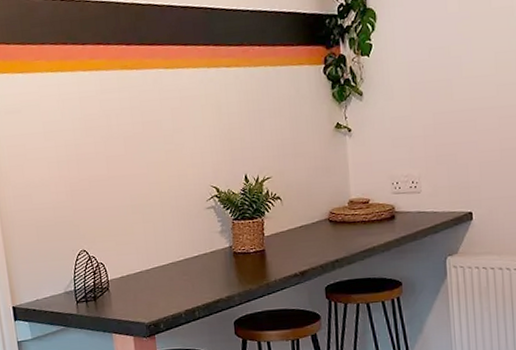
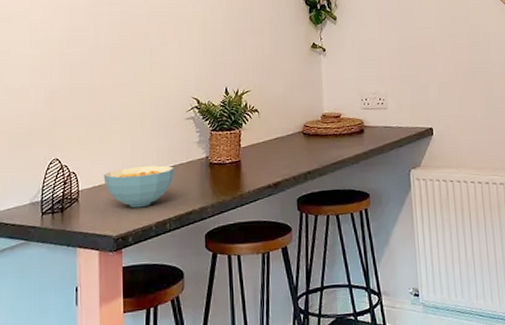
cereal bowl: none [130,255,199,297] -> present [104,165,174,208]

